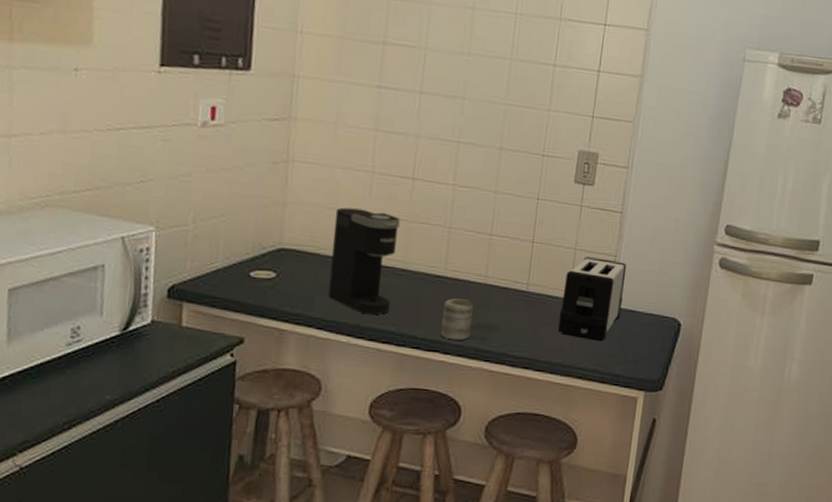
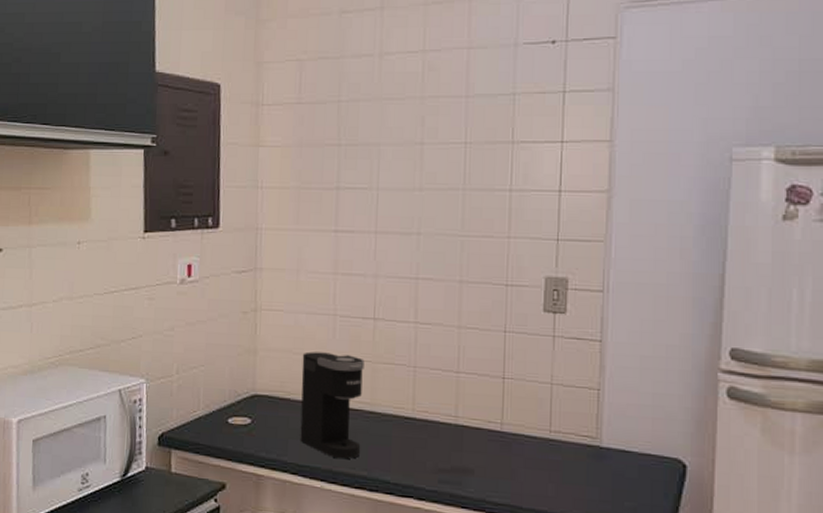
mug: present [440,298,473,341] -> none [413,440,445,486]
toaster: present [557,257,627,342] -> none [539,392,613,487]

